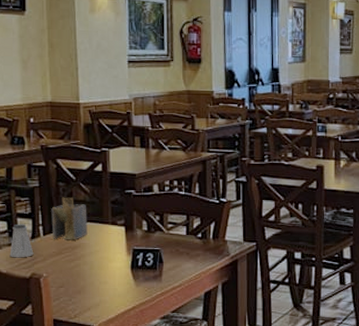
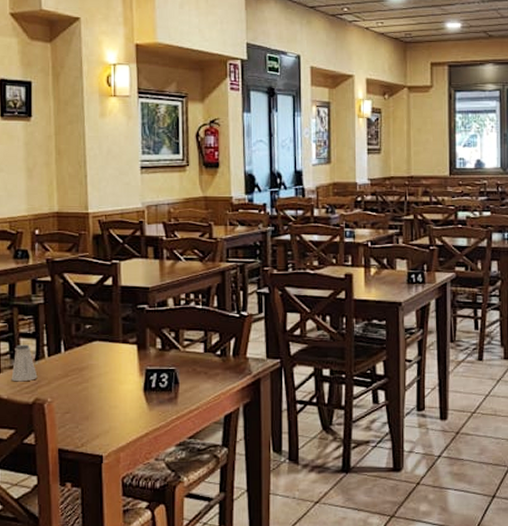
napkin holder: present [51,197,87,240] -> none [57,314,96,361]

